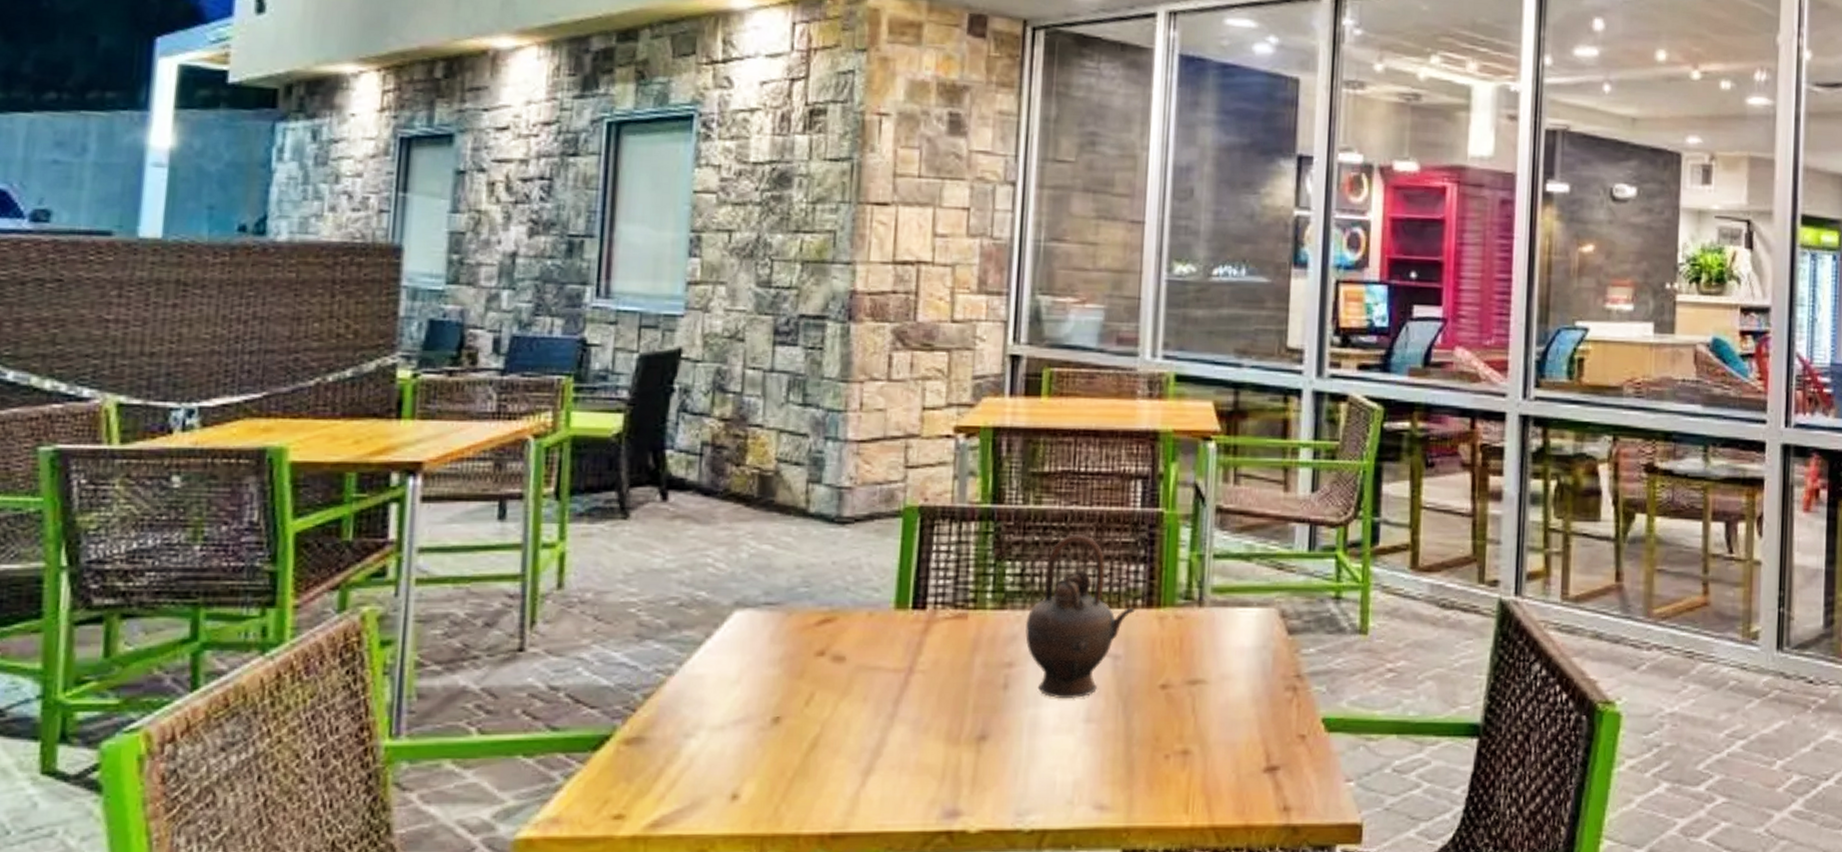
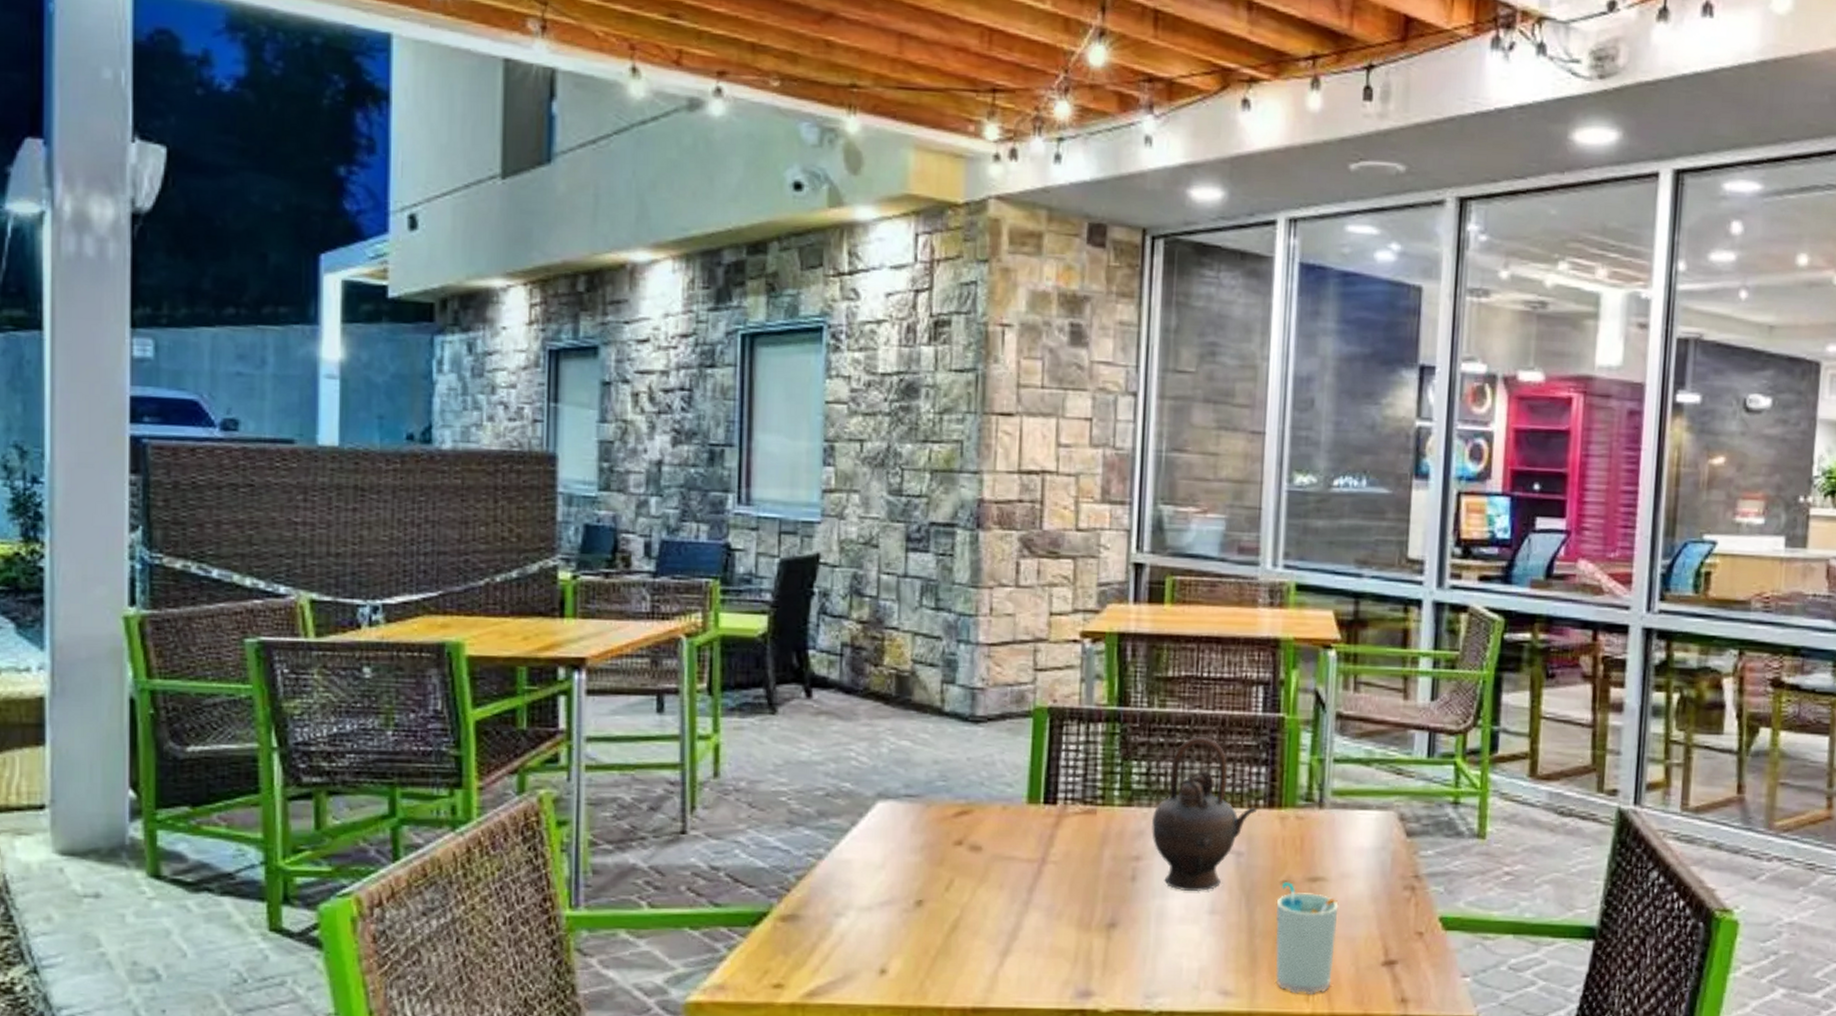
cup: none [1153,686,1219,806] -> present [1275,882,1339,994]

